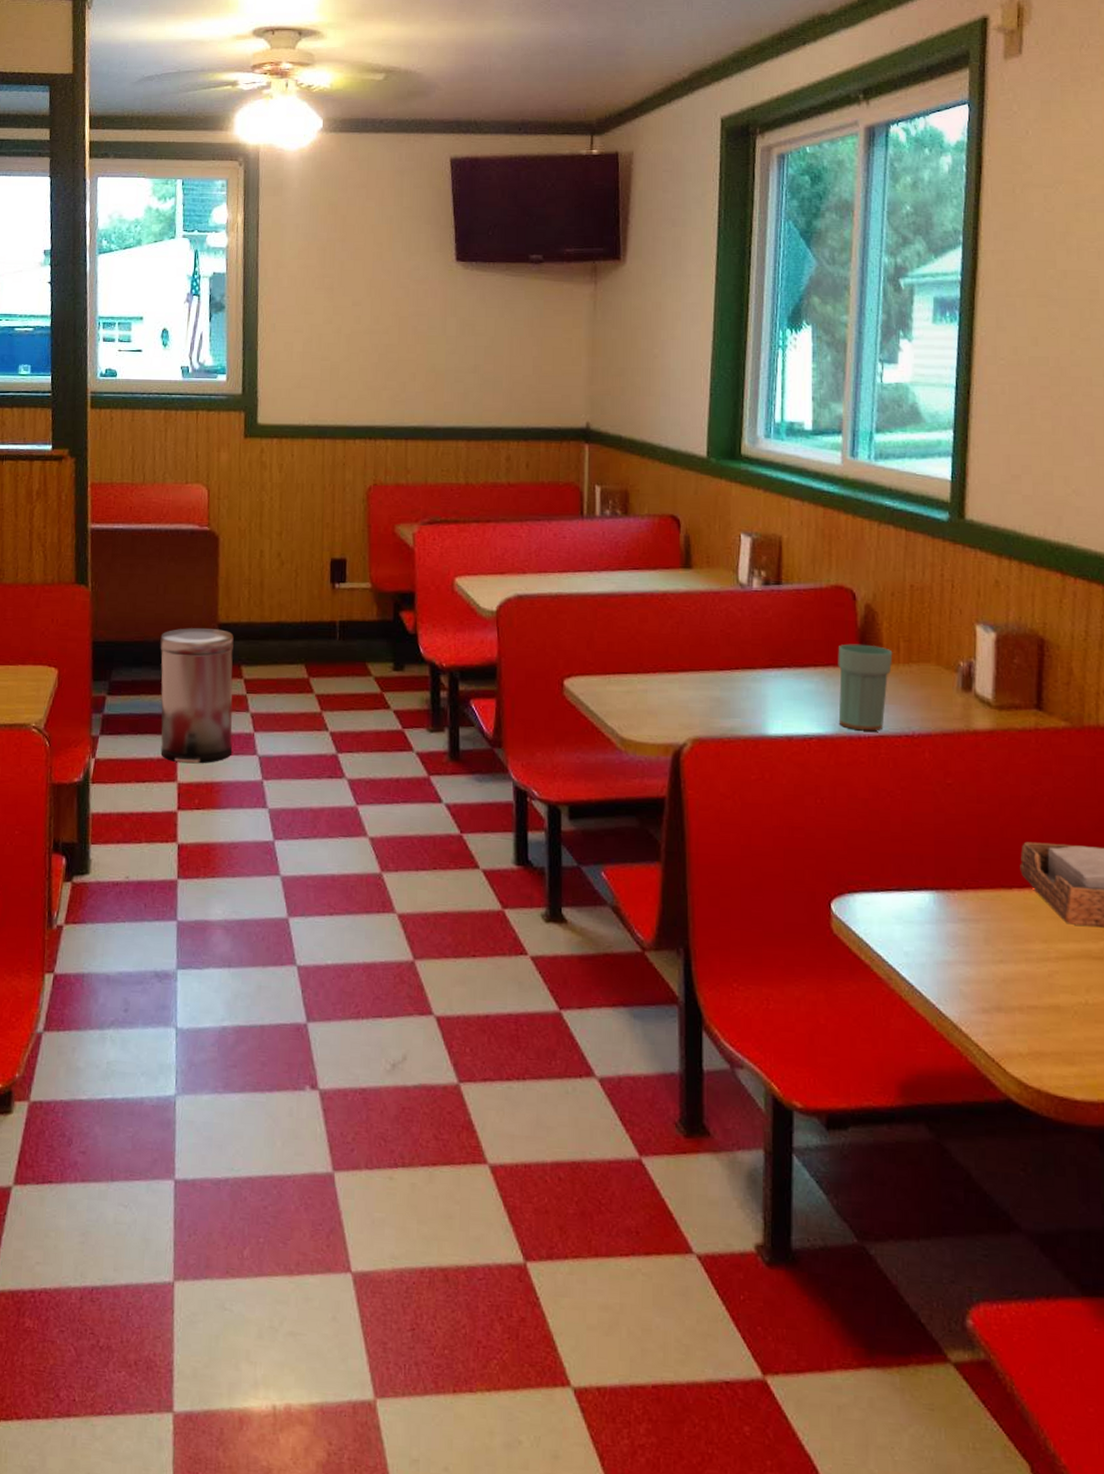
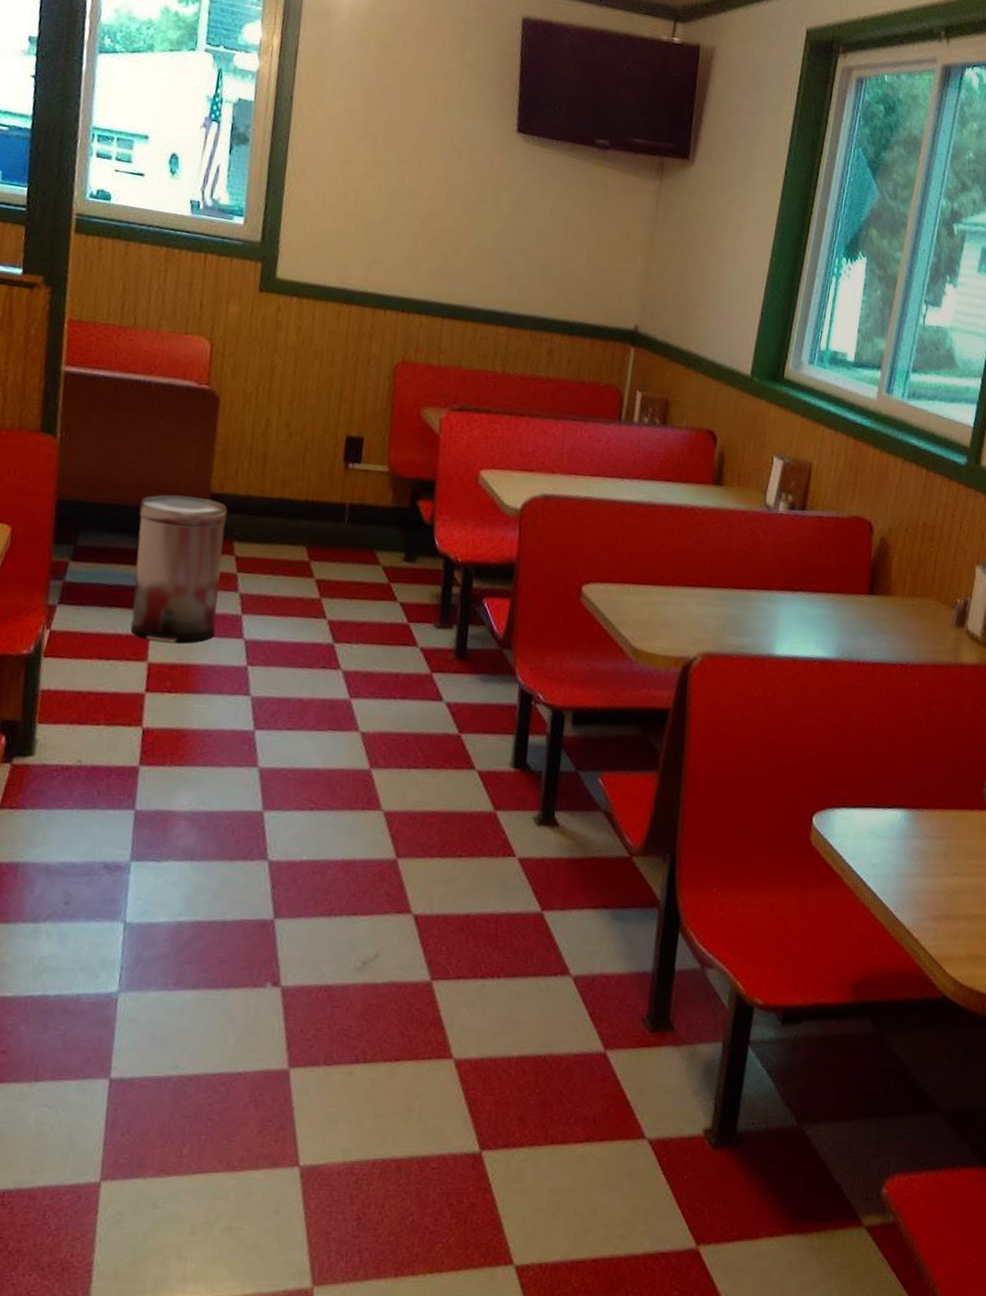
cup: present [838,644,893,731] -> none [841,573,900,658]

